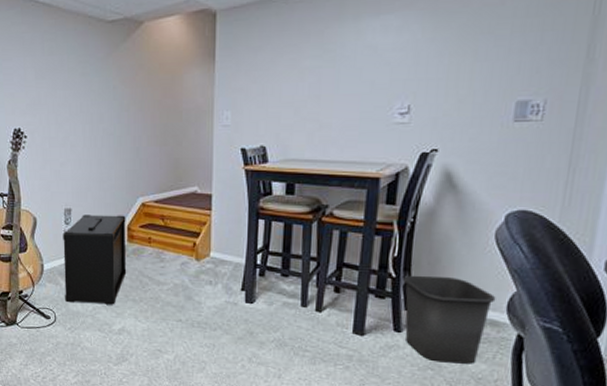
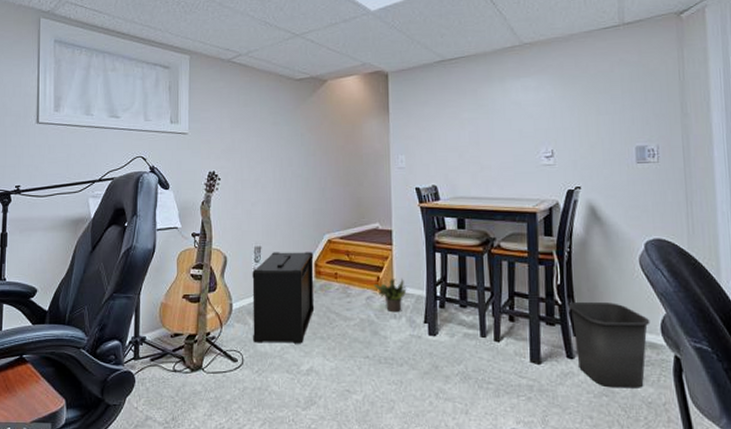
potted plant: none [189,245,225,279] -> present [373,279,407,313]

